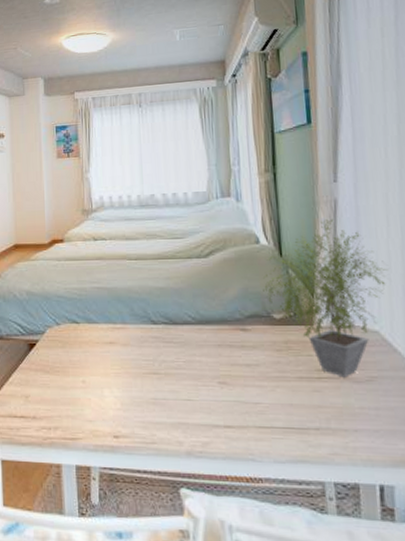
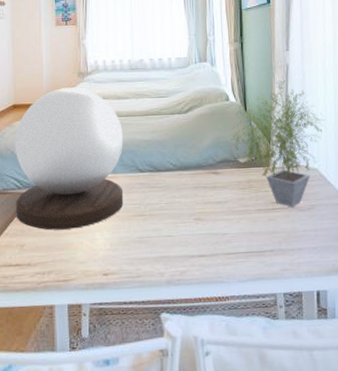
desk lamp: none [17,226,135,383] -> present [15,87,124,230]

